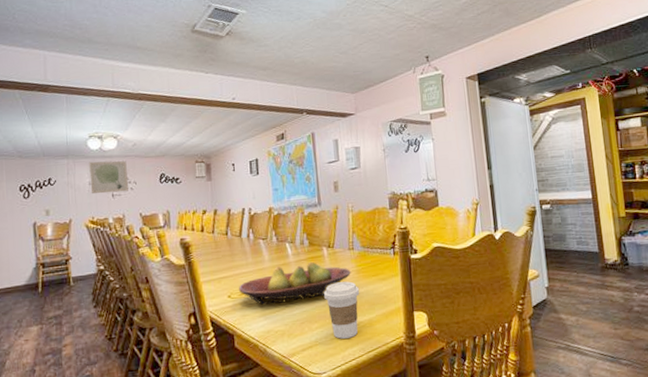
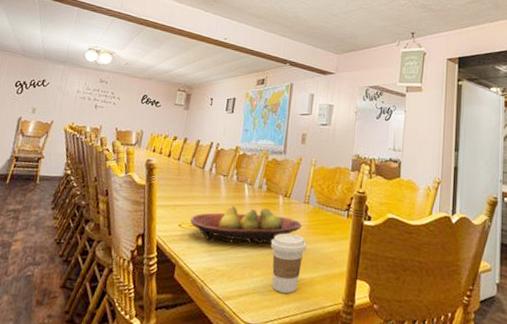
wall art: present [89,161,129,194] -> none [77,71,116,105]

